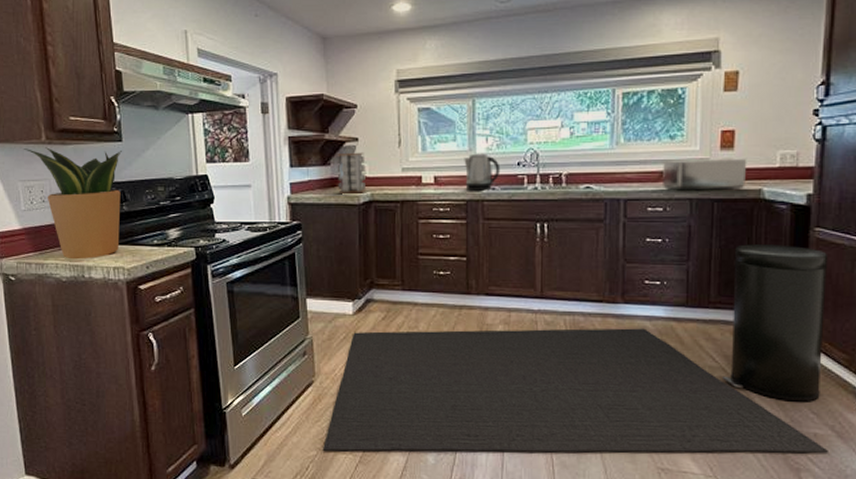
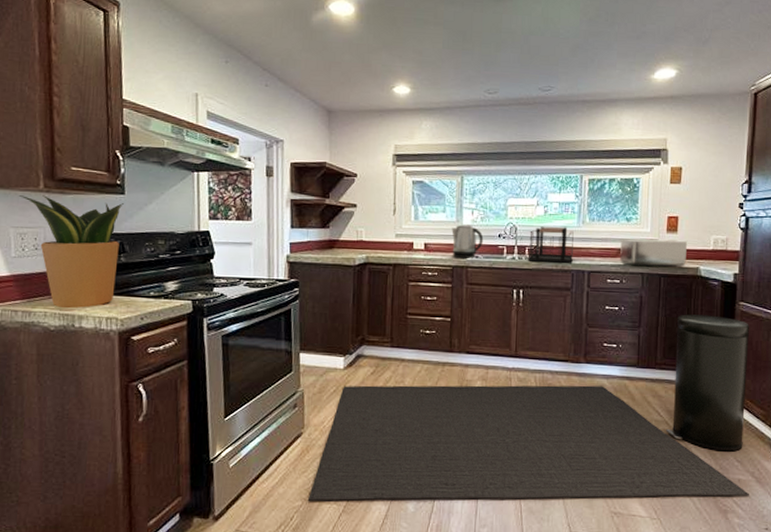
spice rack: present [337,145,366,195] -> none [335,211,362,257]
dish rack: none [553,150,606,192] -> present [529,226,574,264]

